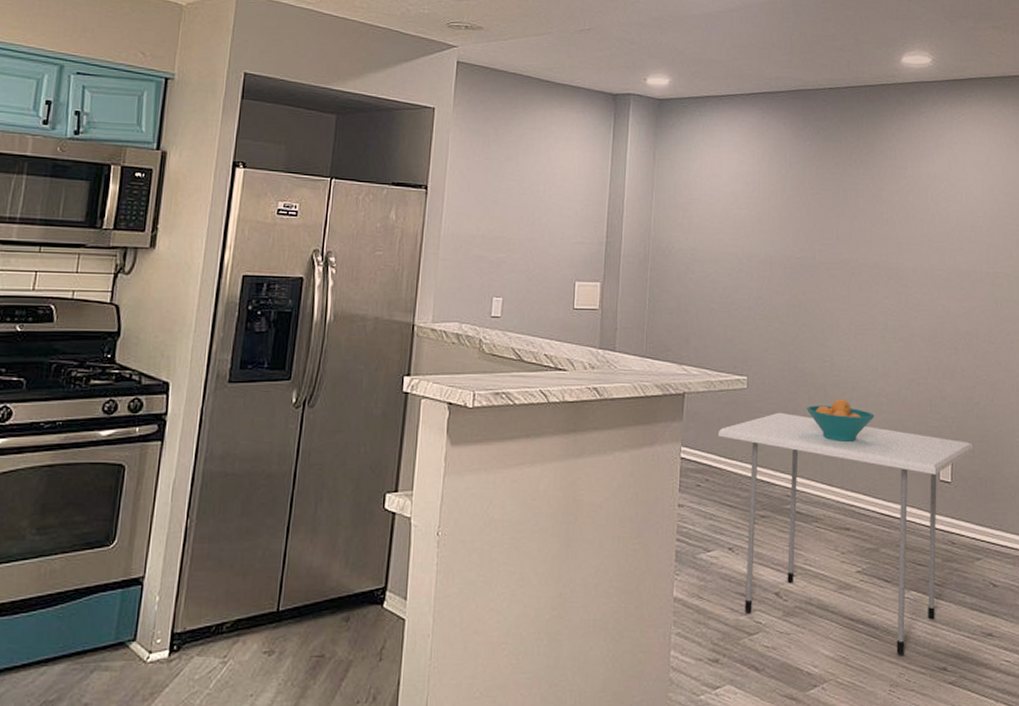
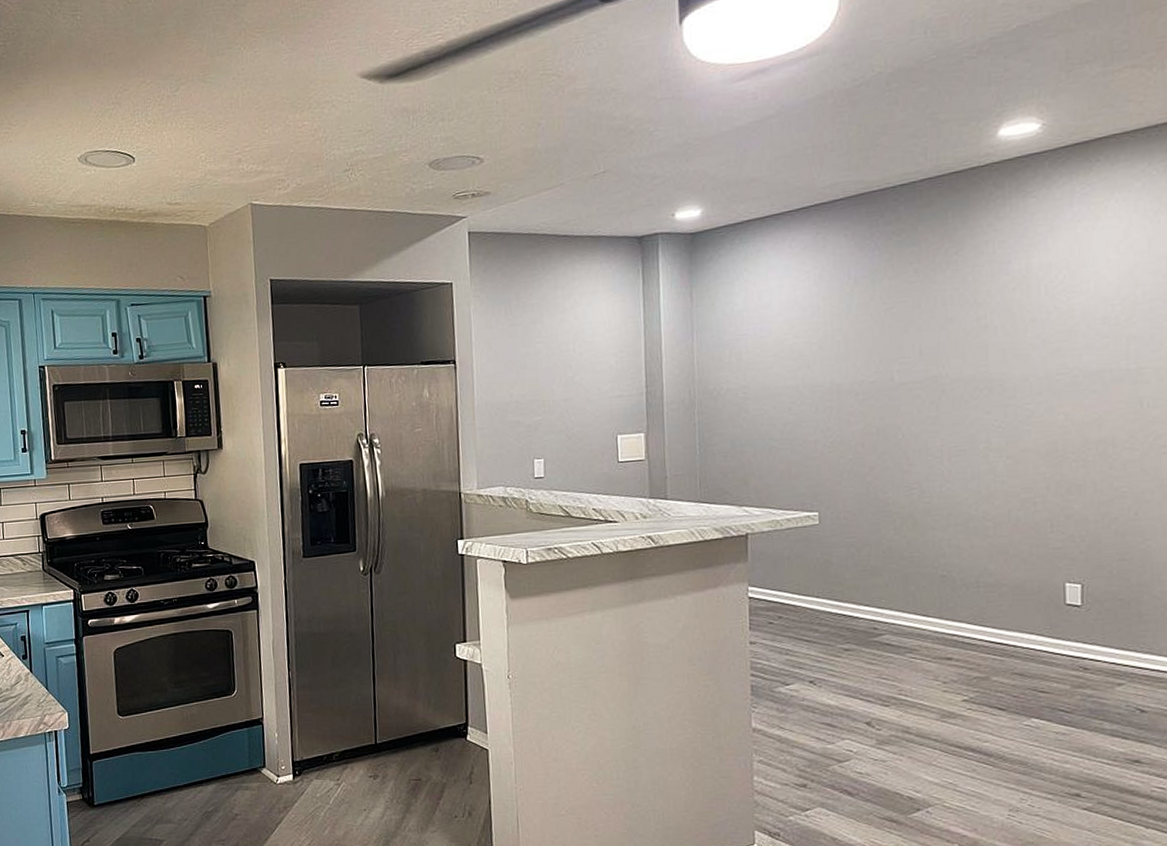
dining table: present [719,412,973,655] -> none [789,545,1111,781]
fruit bowl: present [806,399,875,441] -> none [891,526,978,571]

